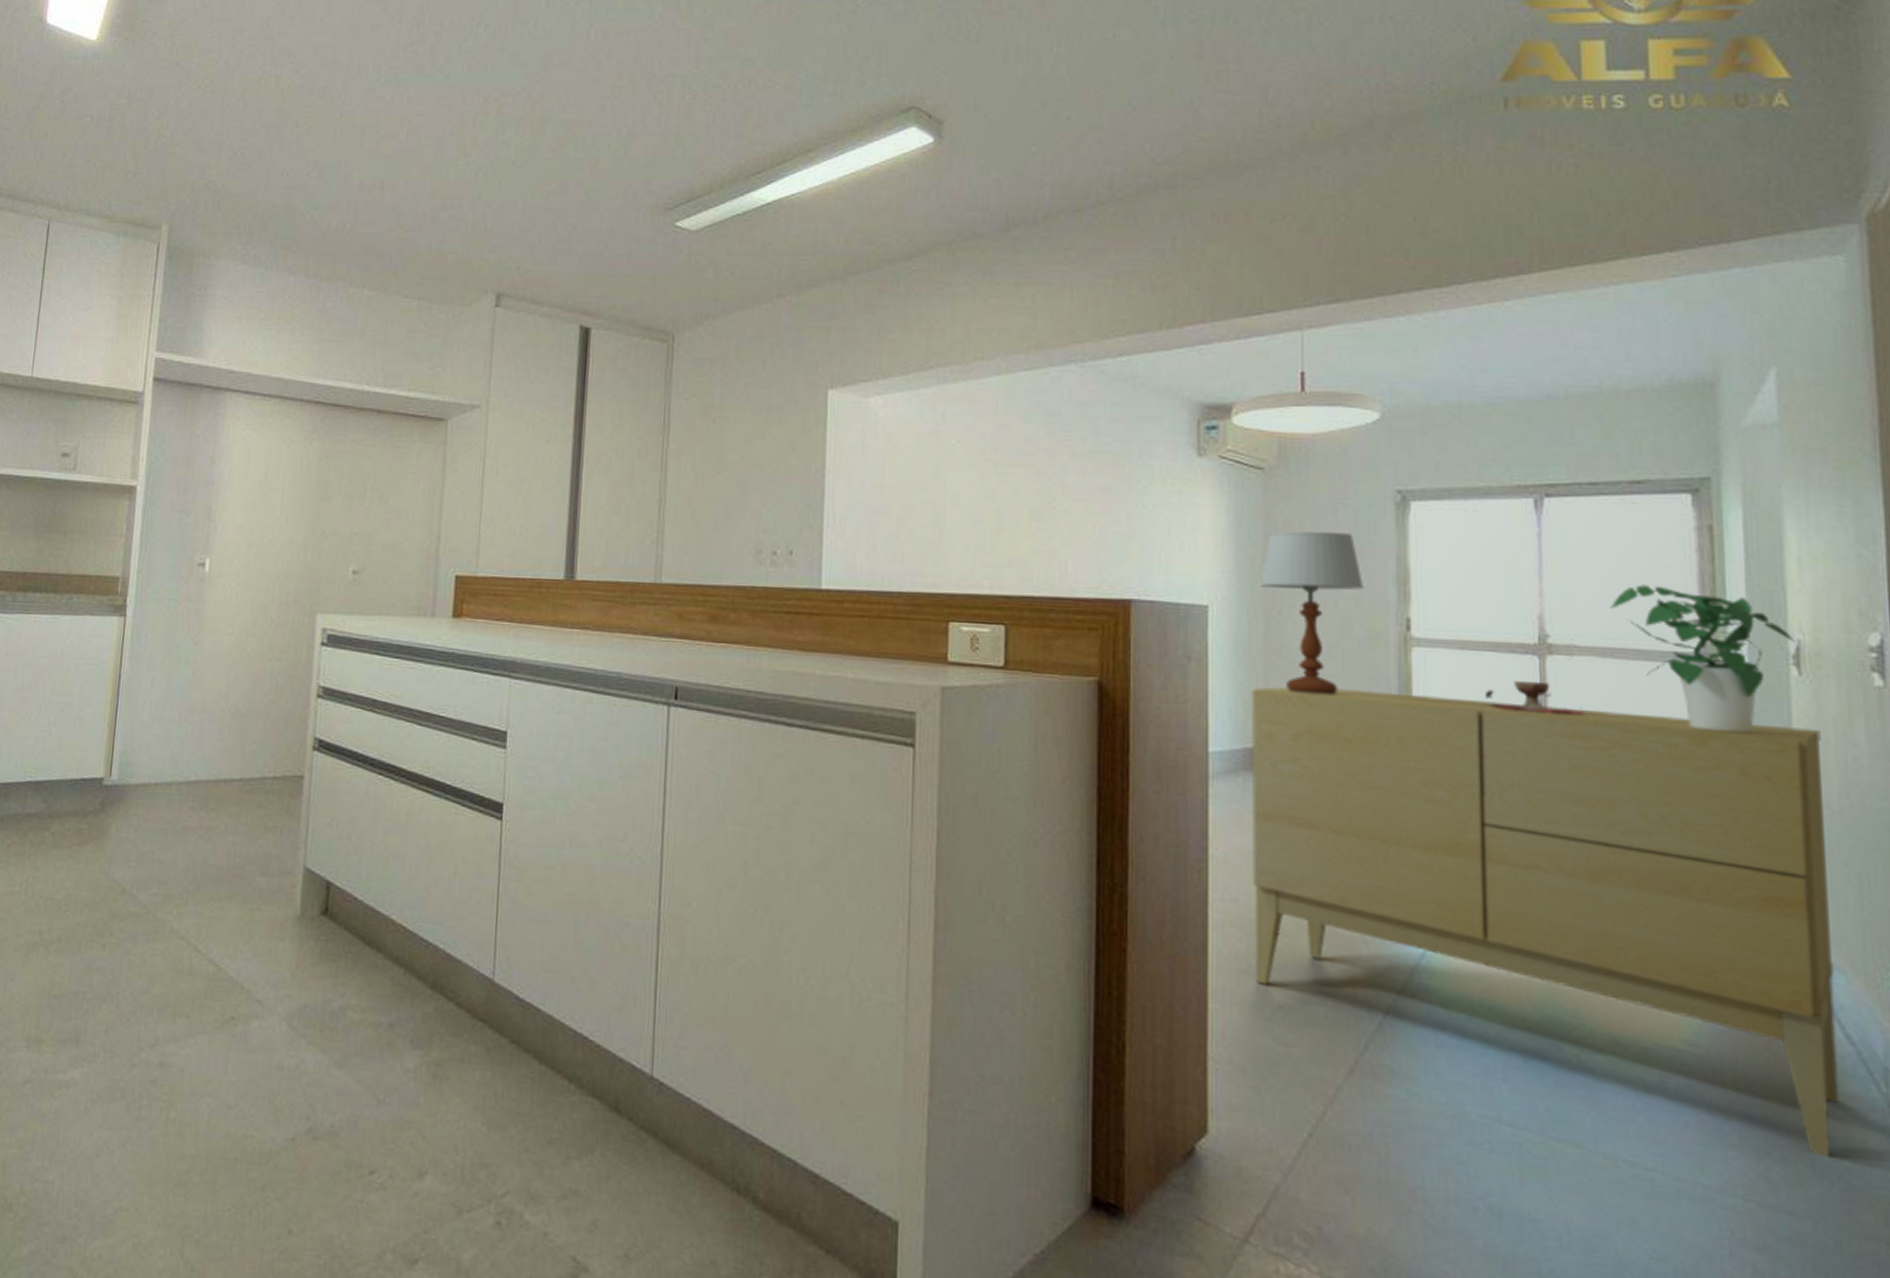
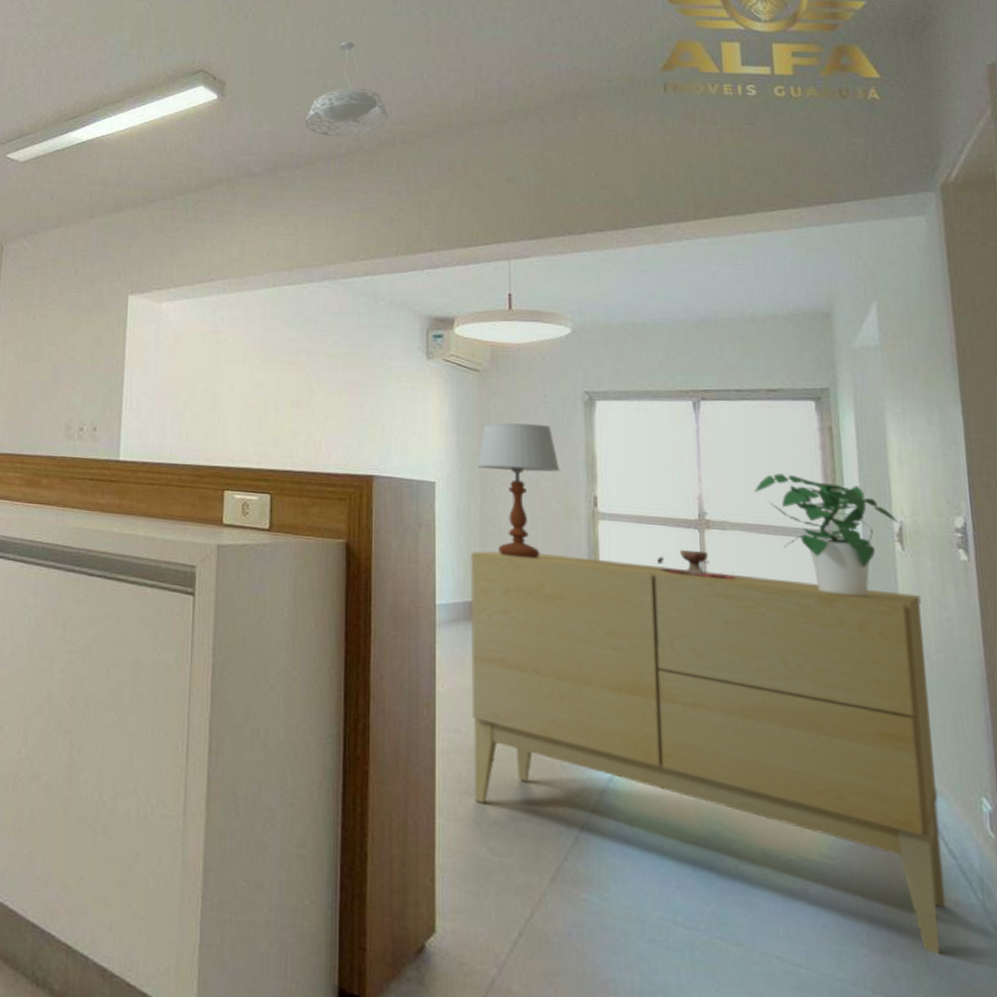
pendant light: none [1045,62,1148,183] -> present [306,41,388,137]

